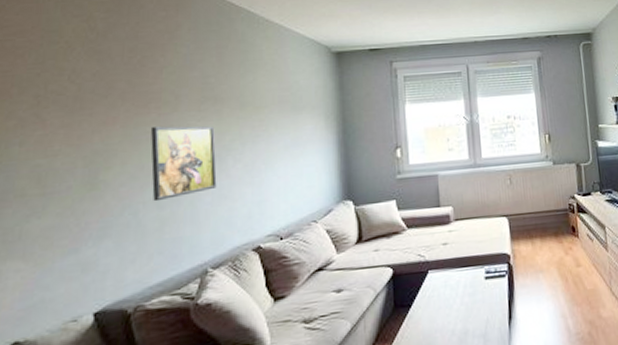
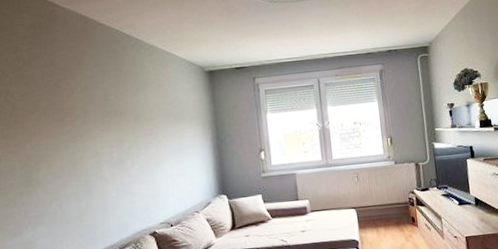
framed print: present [151,126,217,202] -> none [68,135,120,196]

